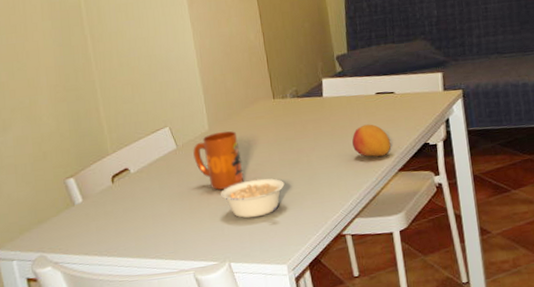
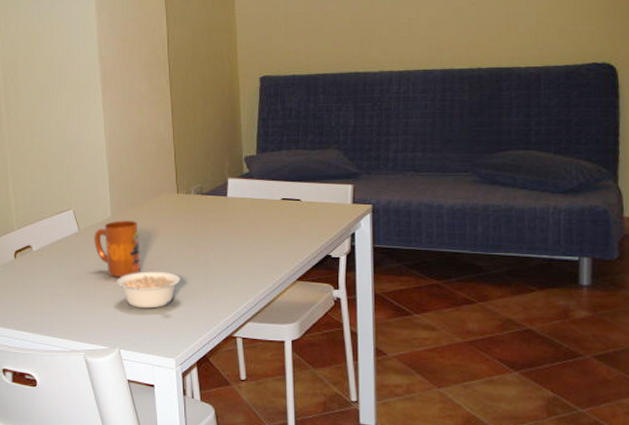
fruit: present [352,124,391,157] -> none [252,229,292,264]

